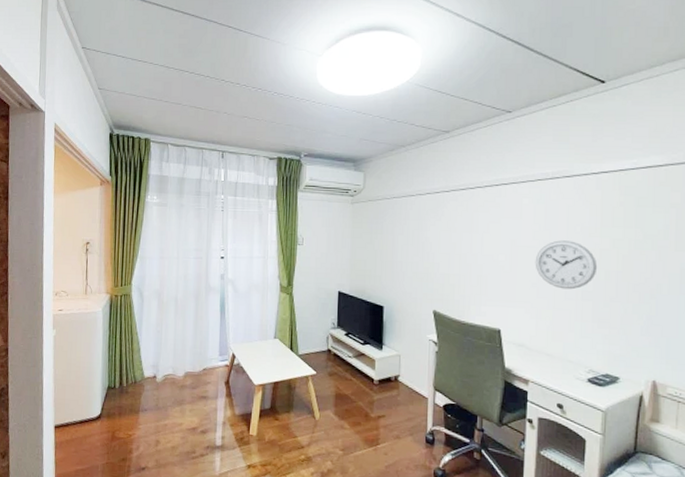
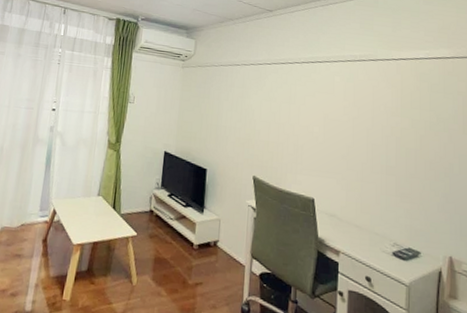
wall clock: present [535,240,598,290] -> none [345,117,399,164]

